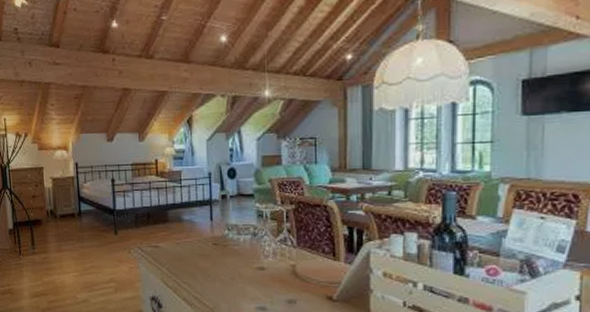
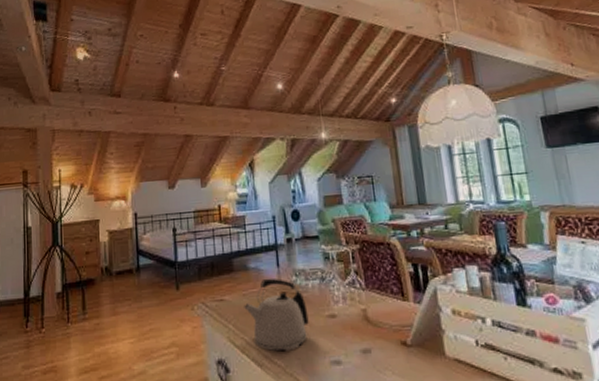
kettle: none [177,230,238,295] -> present [244,278,309,351]

